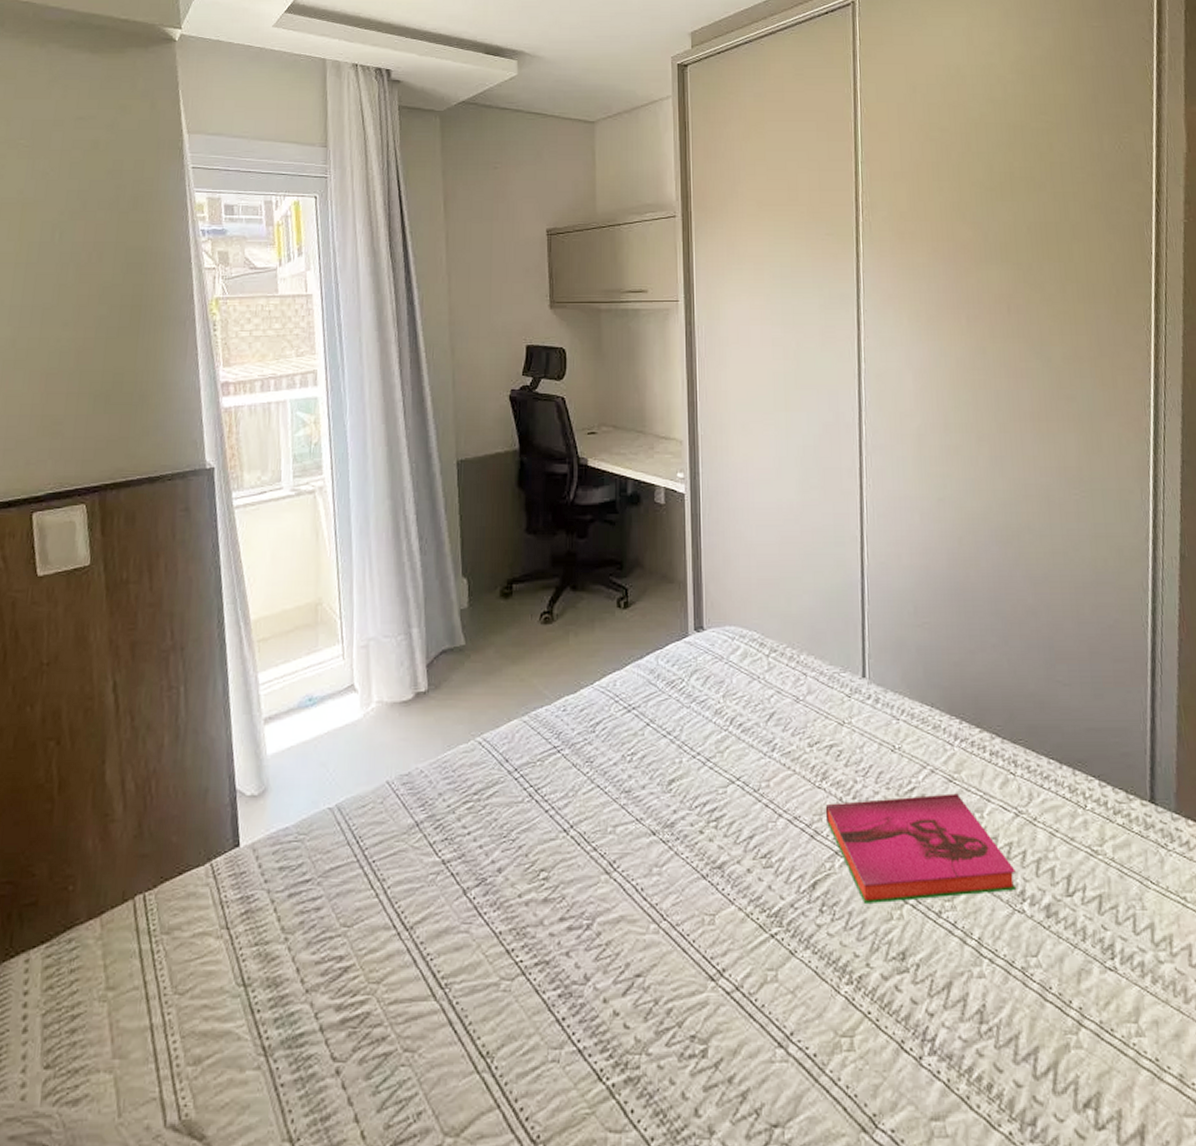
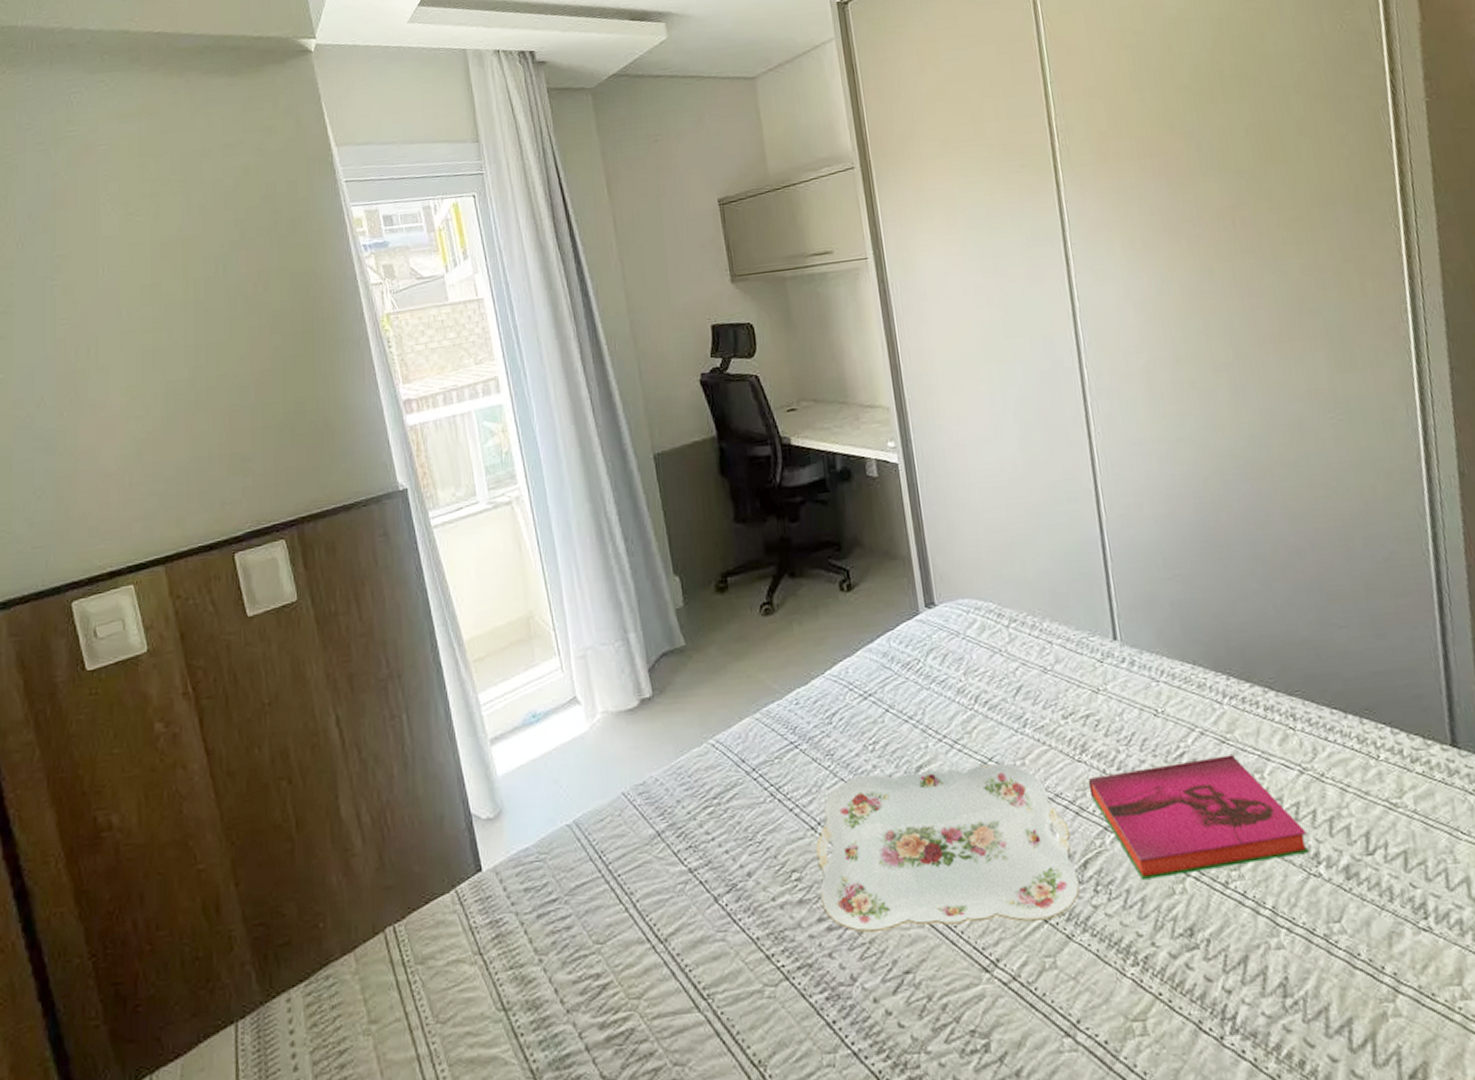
serving tray: none [566,783,806,935] -> present [816,763,1080,932]

